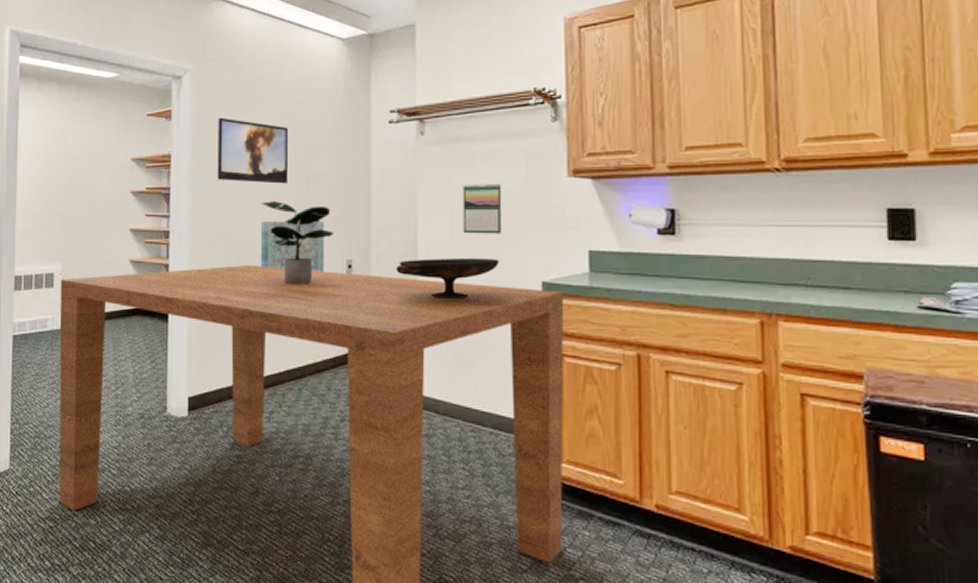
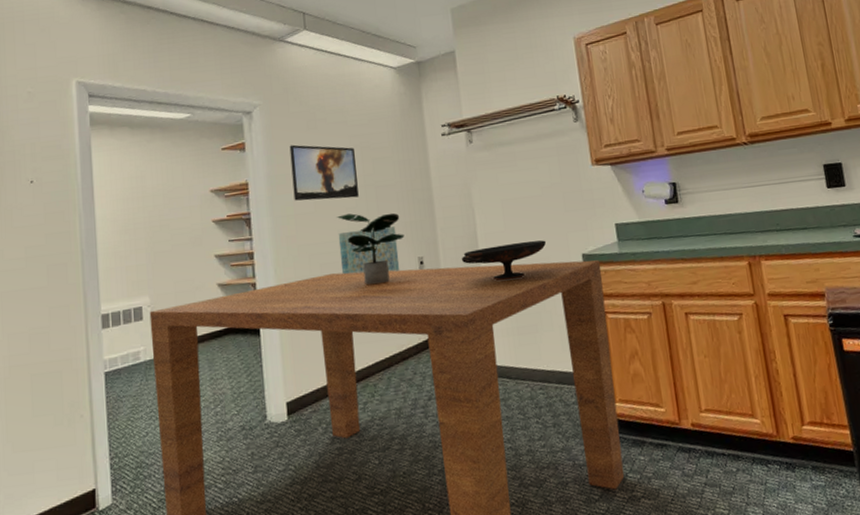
calendar: present [462,183,503,234] -> none [509,177,546,223]

